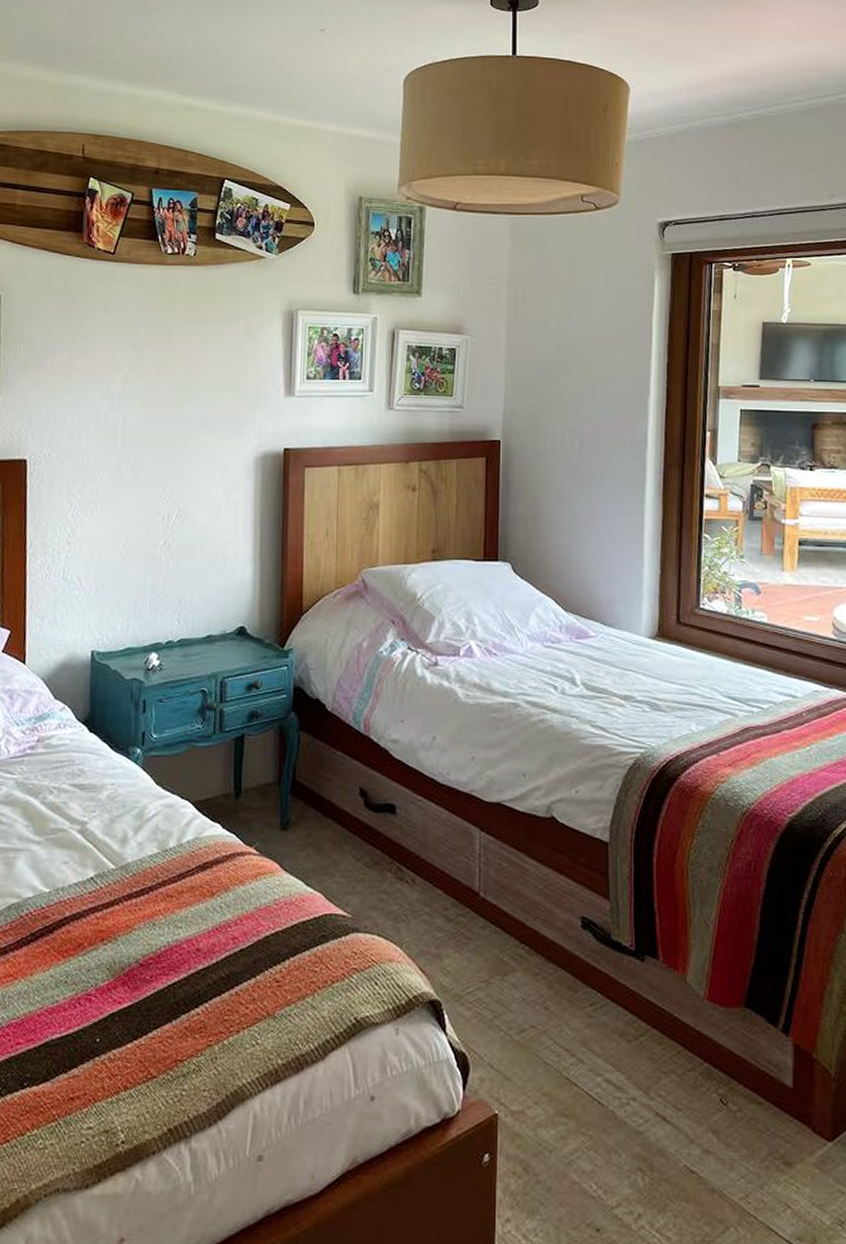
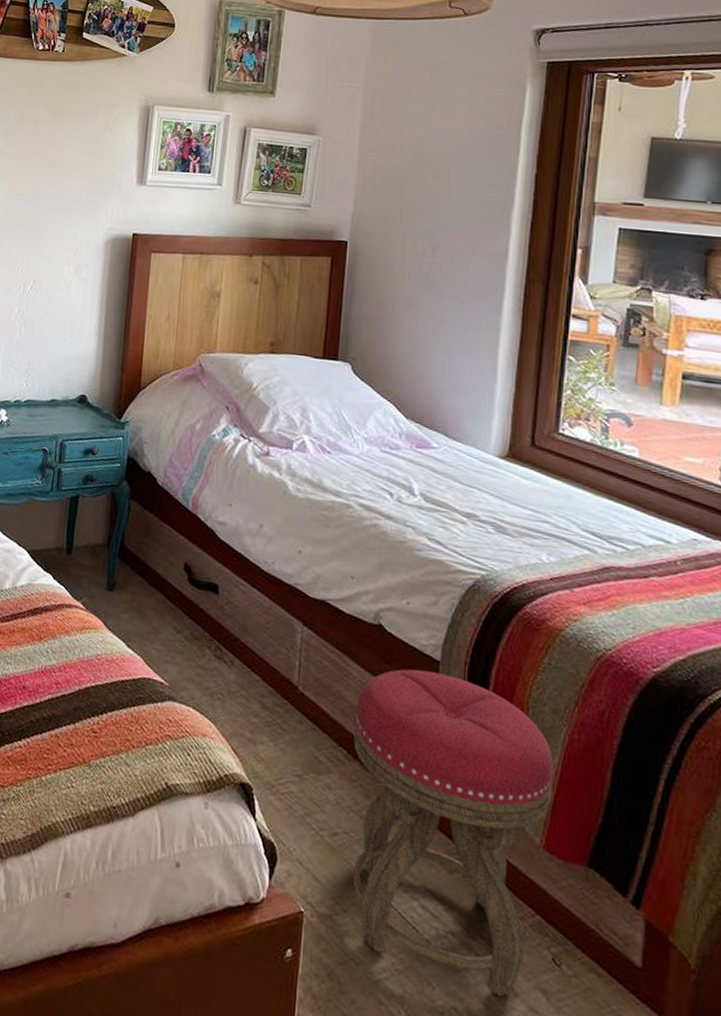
stool: none [533,854,712,1147] -> present [353,668,554,997]

